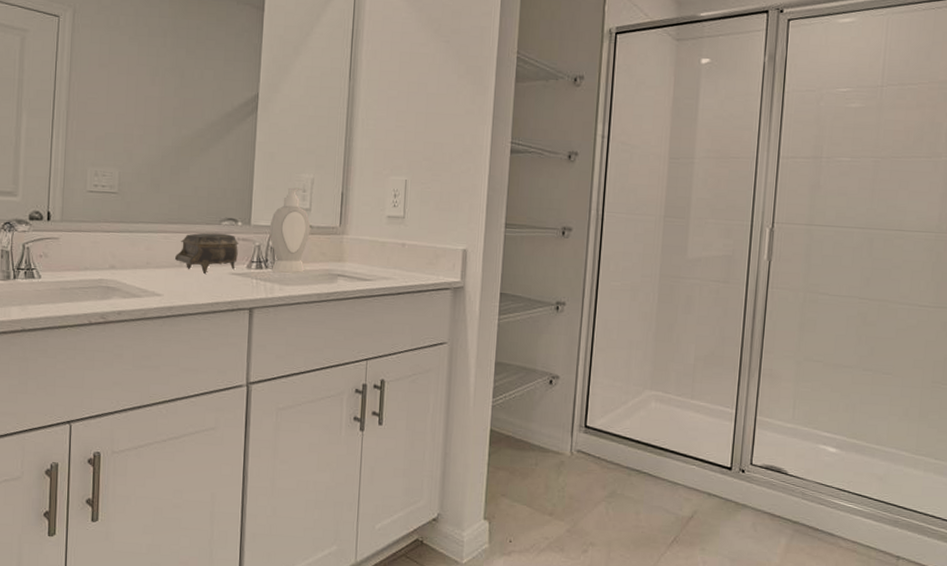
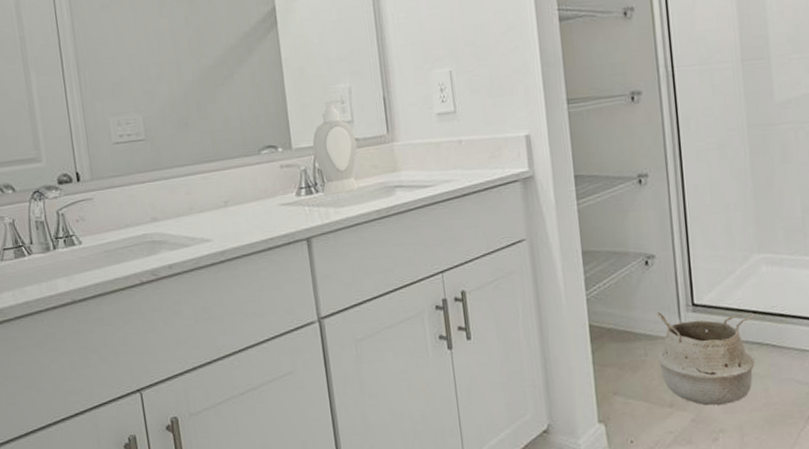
jewelry box: present [175,232,238,274] -> none [218,163,285,210]
woven basket: none [546,428,638,521] -> present [657,312,755,406]

